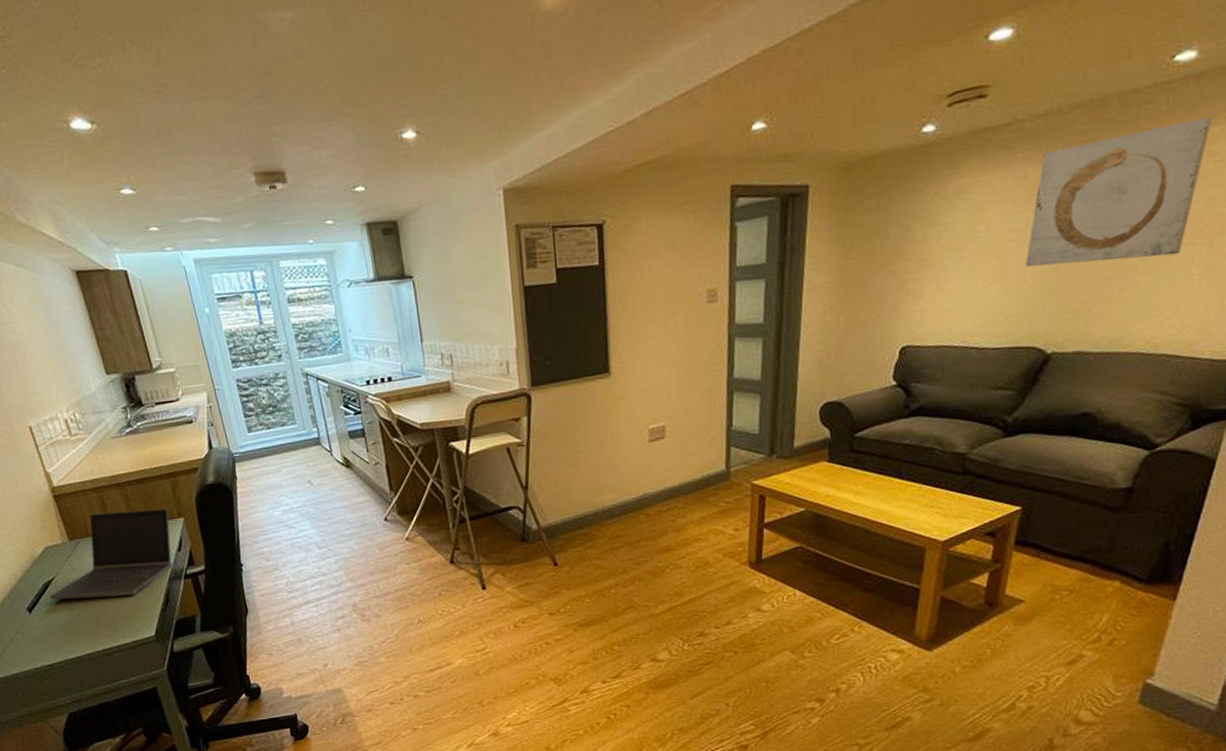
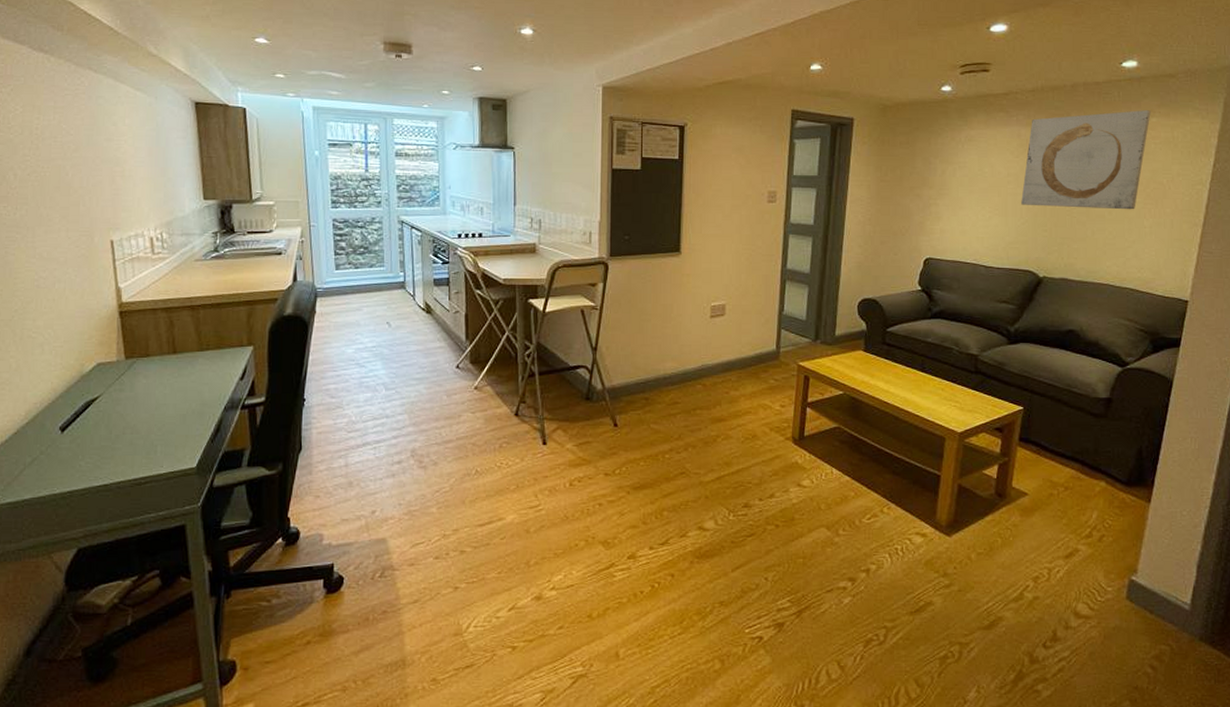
laptop computer: present [49,508,173,600] -> none [89,333,239,422]

